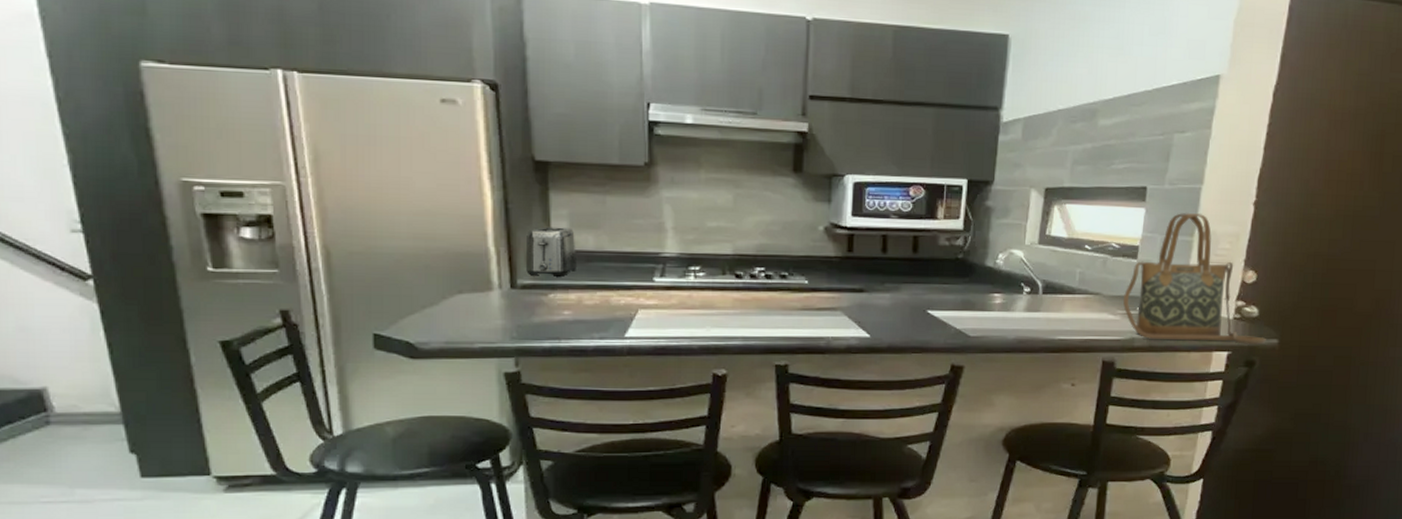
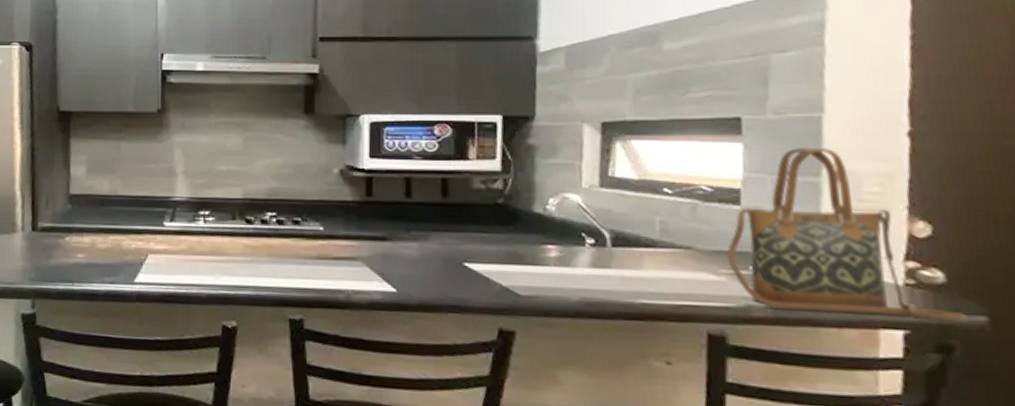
toaster: present [526,226,578,277] -> none [47,172,93,220]

